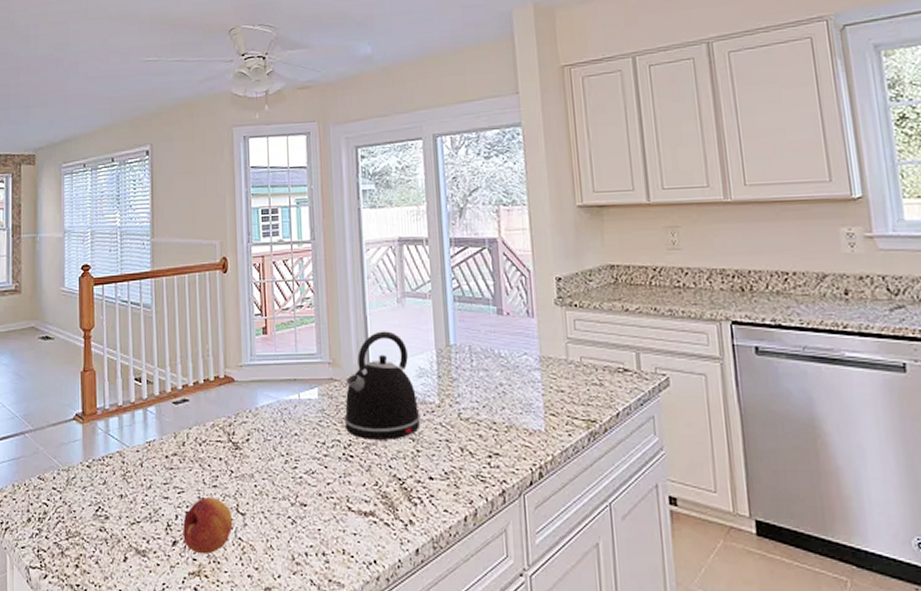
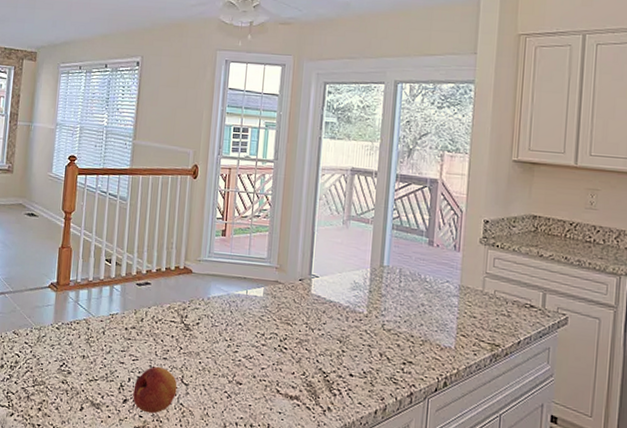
kettle: present [344,331,421,440] -> none [283,246,350,339]

